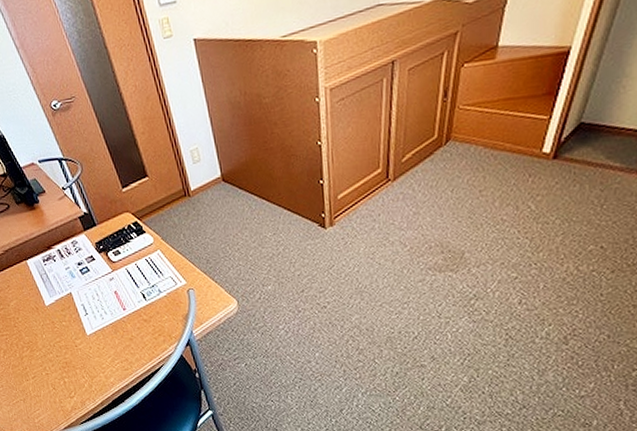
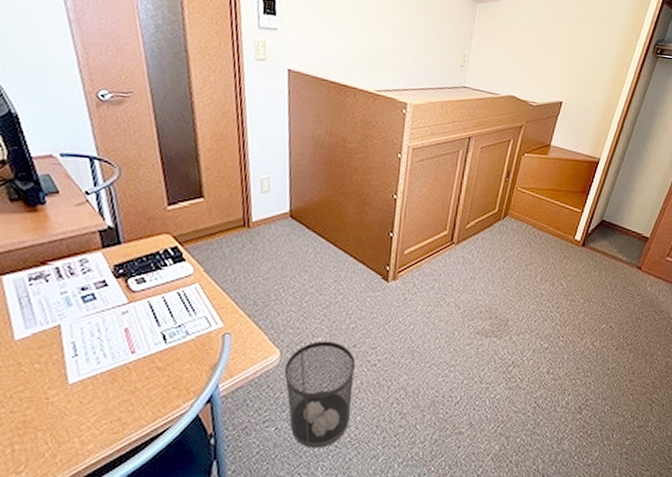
waste bin: none [243,288,310,380] -> present [284,341,356,448]

